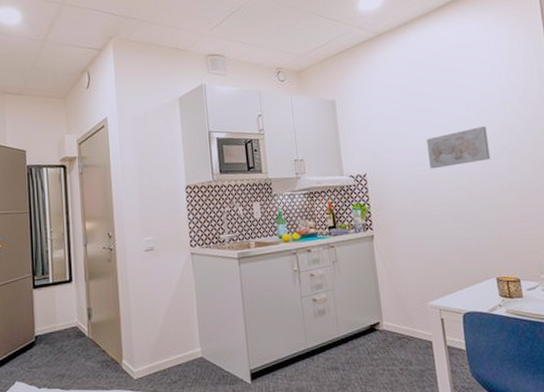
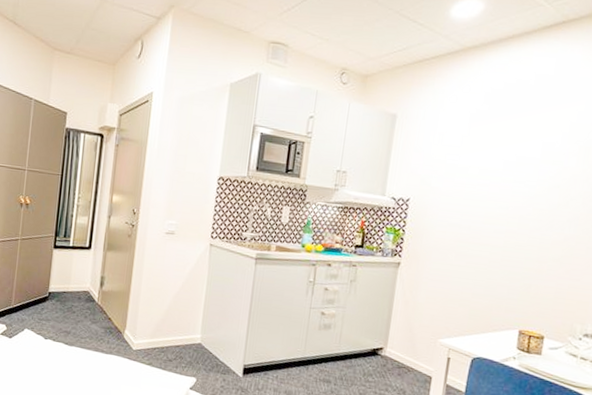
wall art: present [426,126,491,169] -> none [481,170,558,209]

